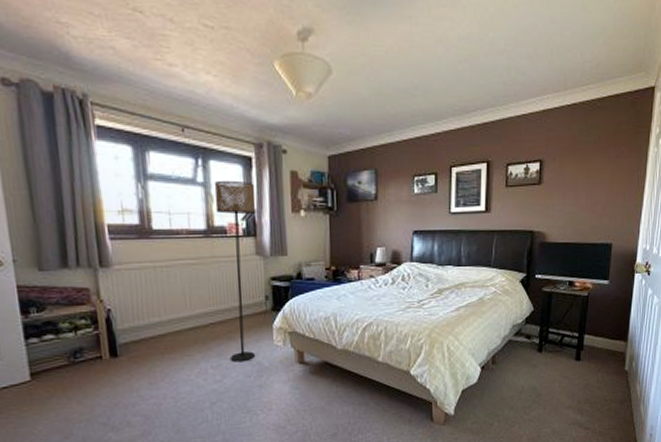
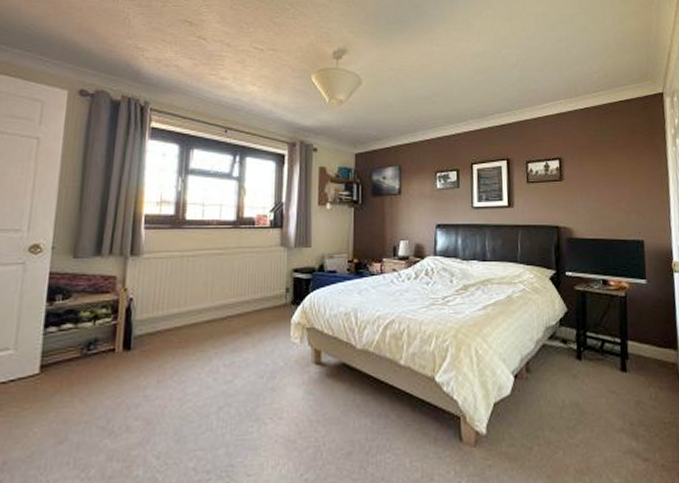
floor lamp: present [214,180,256,362] -> none [243,175,286,361]

